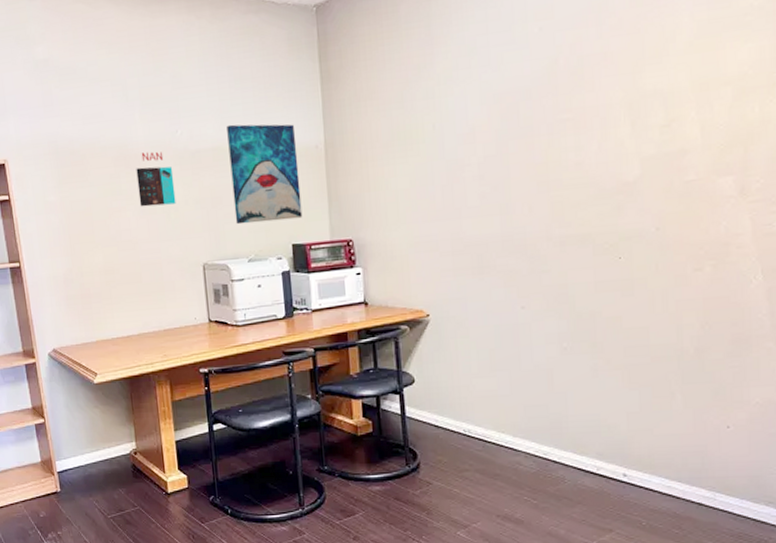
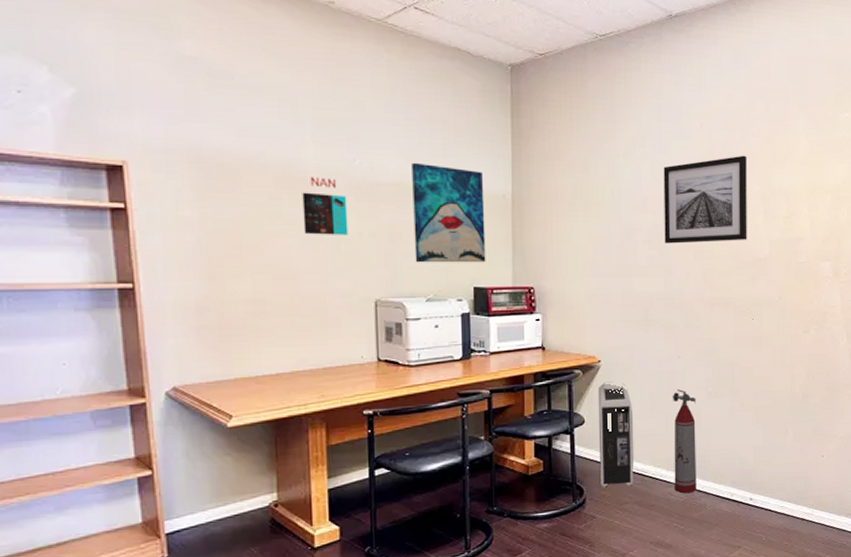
air purifier: none [427,337,474,452] -> present [597,381,634,488]
wall art: none [494,55,608,177] -> present [663,155,747,244]
fire extinguisher: none [516,345,552,464] -> present [672,389,697,494]

